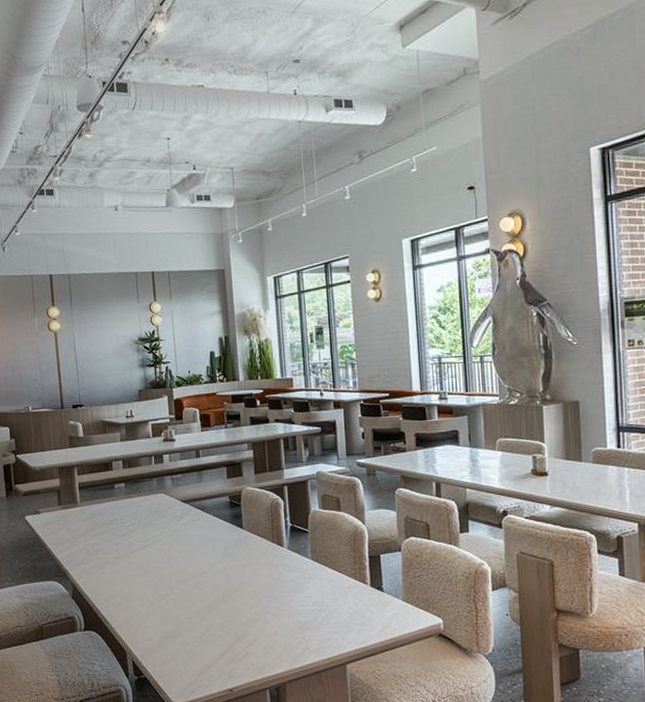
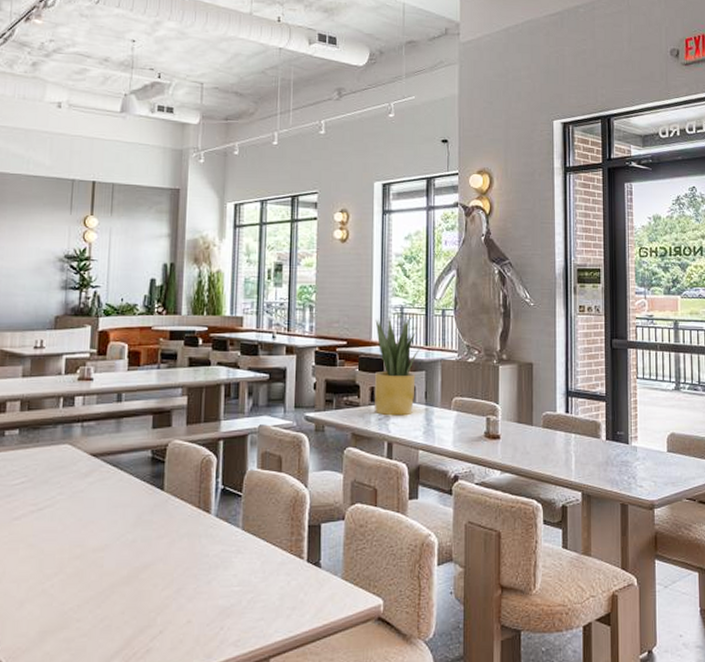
planter: none [414,365,462,459] -> present [374,315,421,416]

